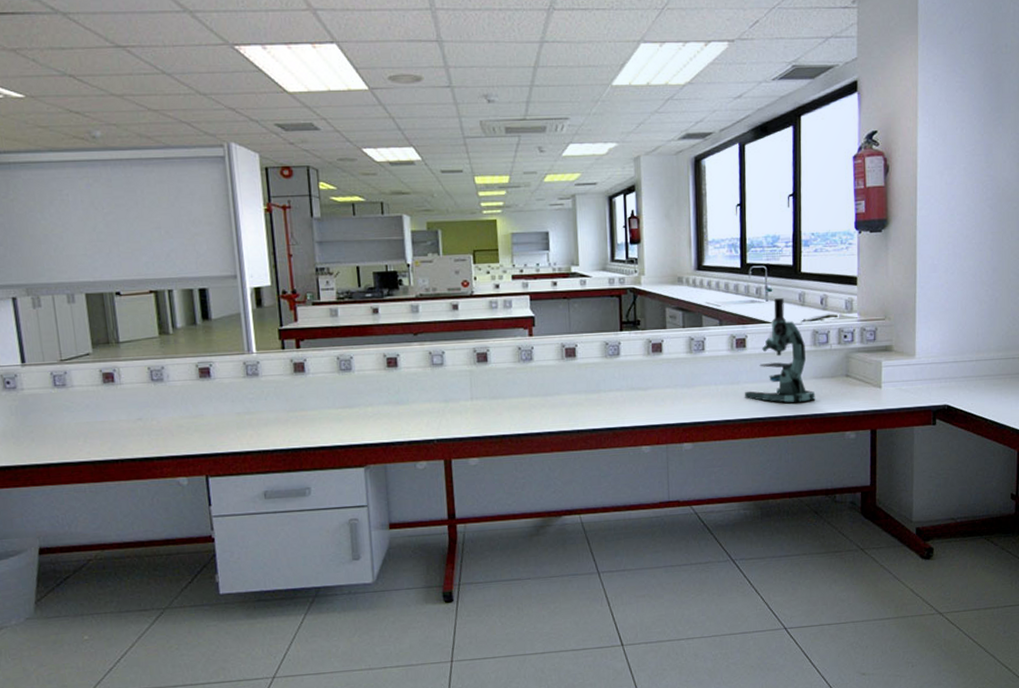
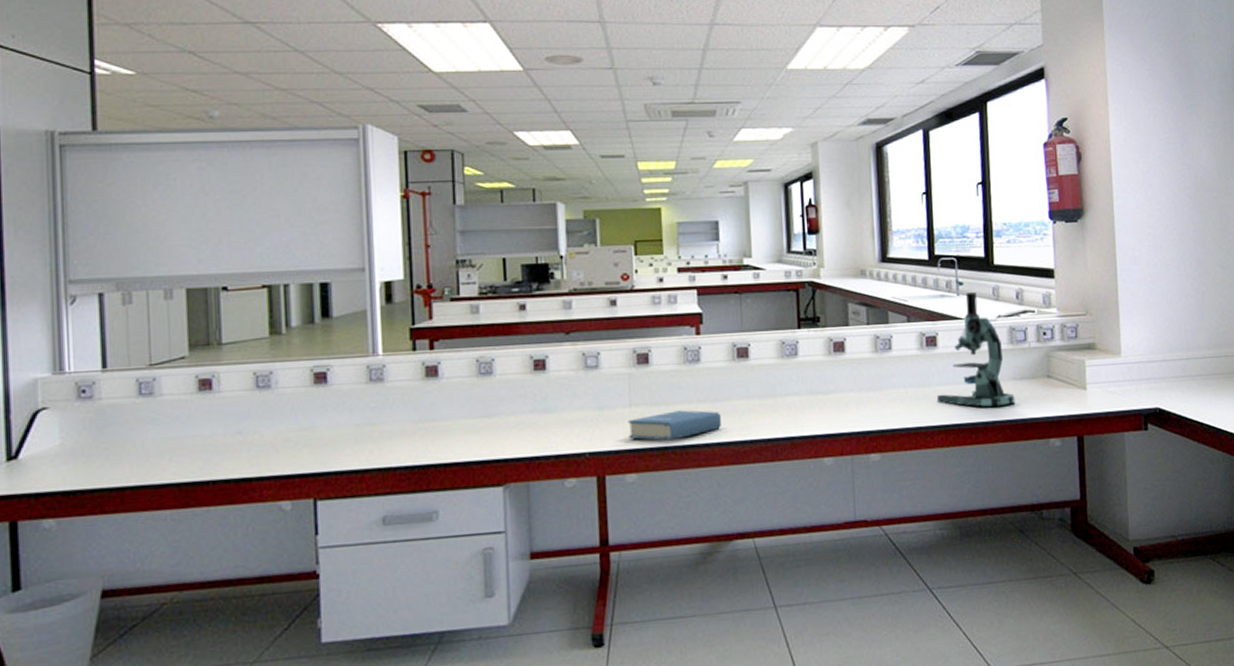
hardback book: none [470,403,552,430] -> present [628,410,721,441]

